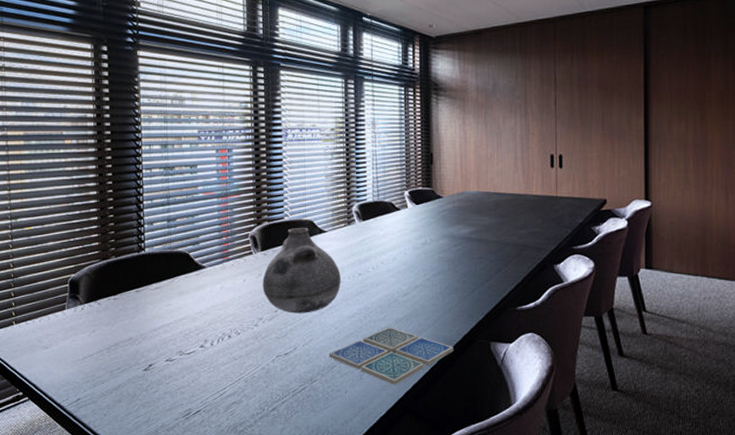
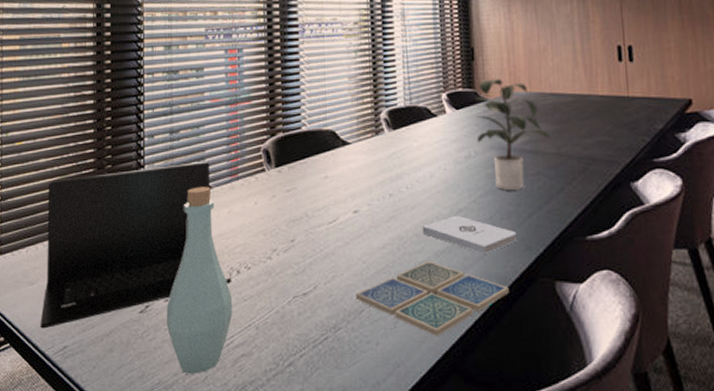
laptop: none [55,245,224,385] -> present [40,161,232,329]
bottle: none [167,267,225,418] -> present [166,186,233,374]
vase: present [262,228,341,314] -> none [276,139,369,244]
notepad: none [385,291,461,321] -> present [422,216,516,254]
potted plant: none [432,180,493,270] -> present [476,79,551,190]

